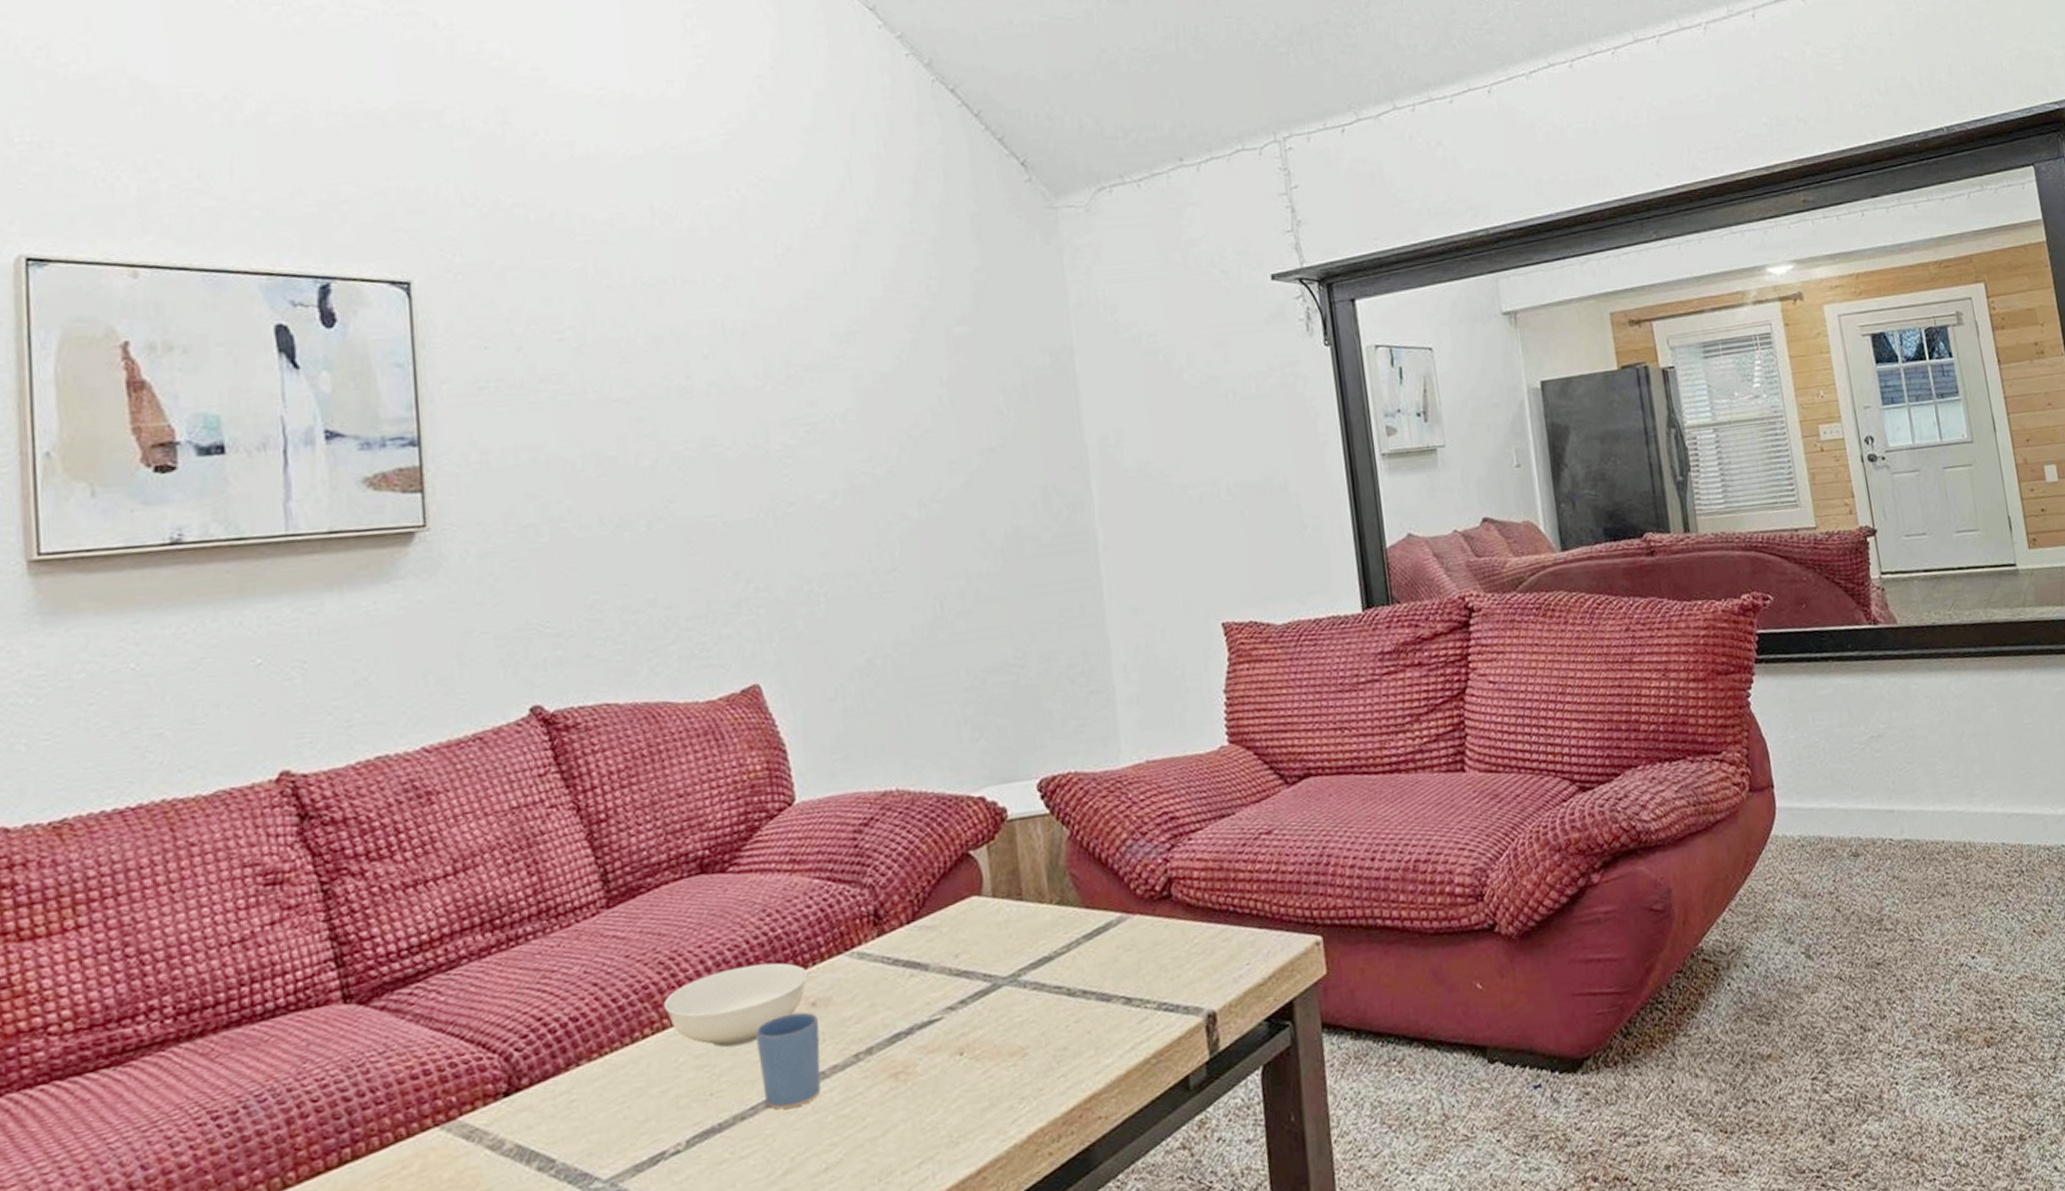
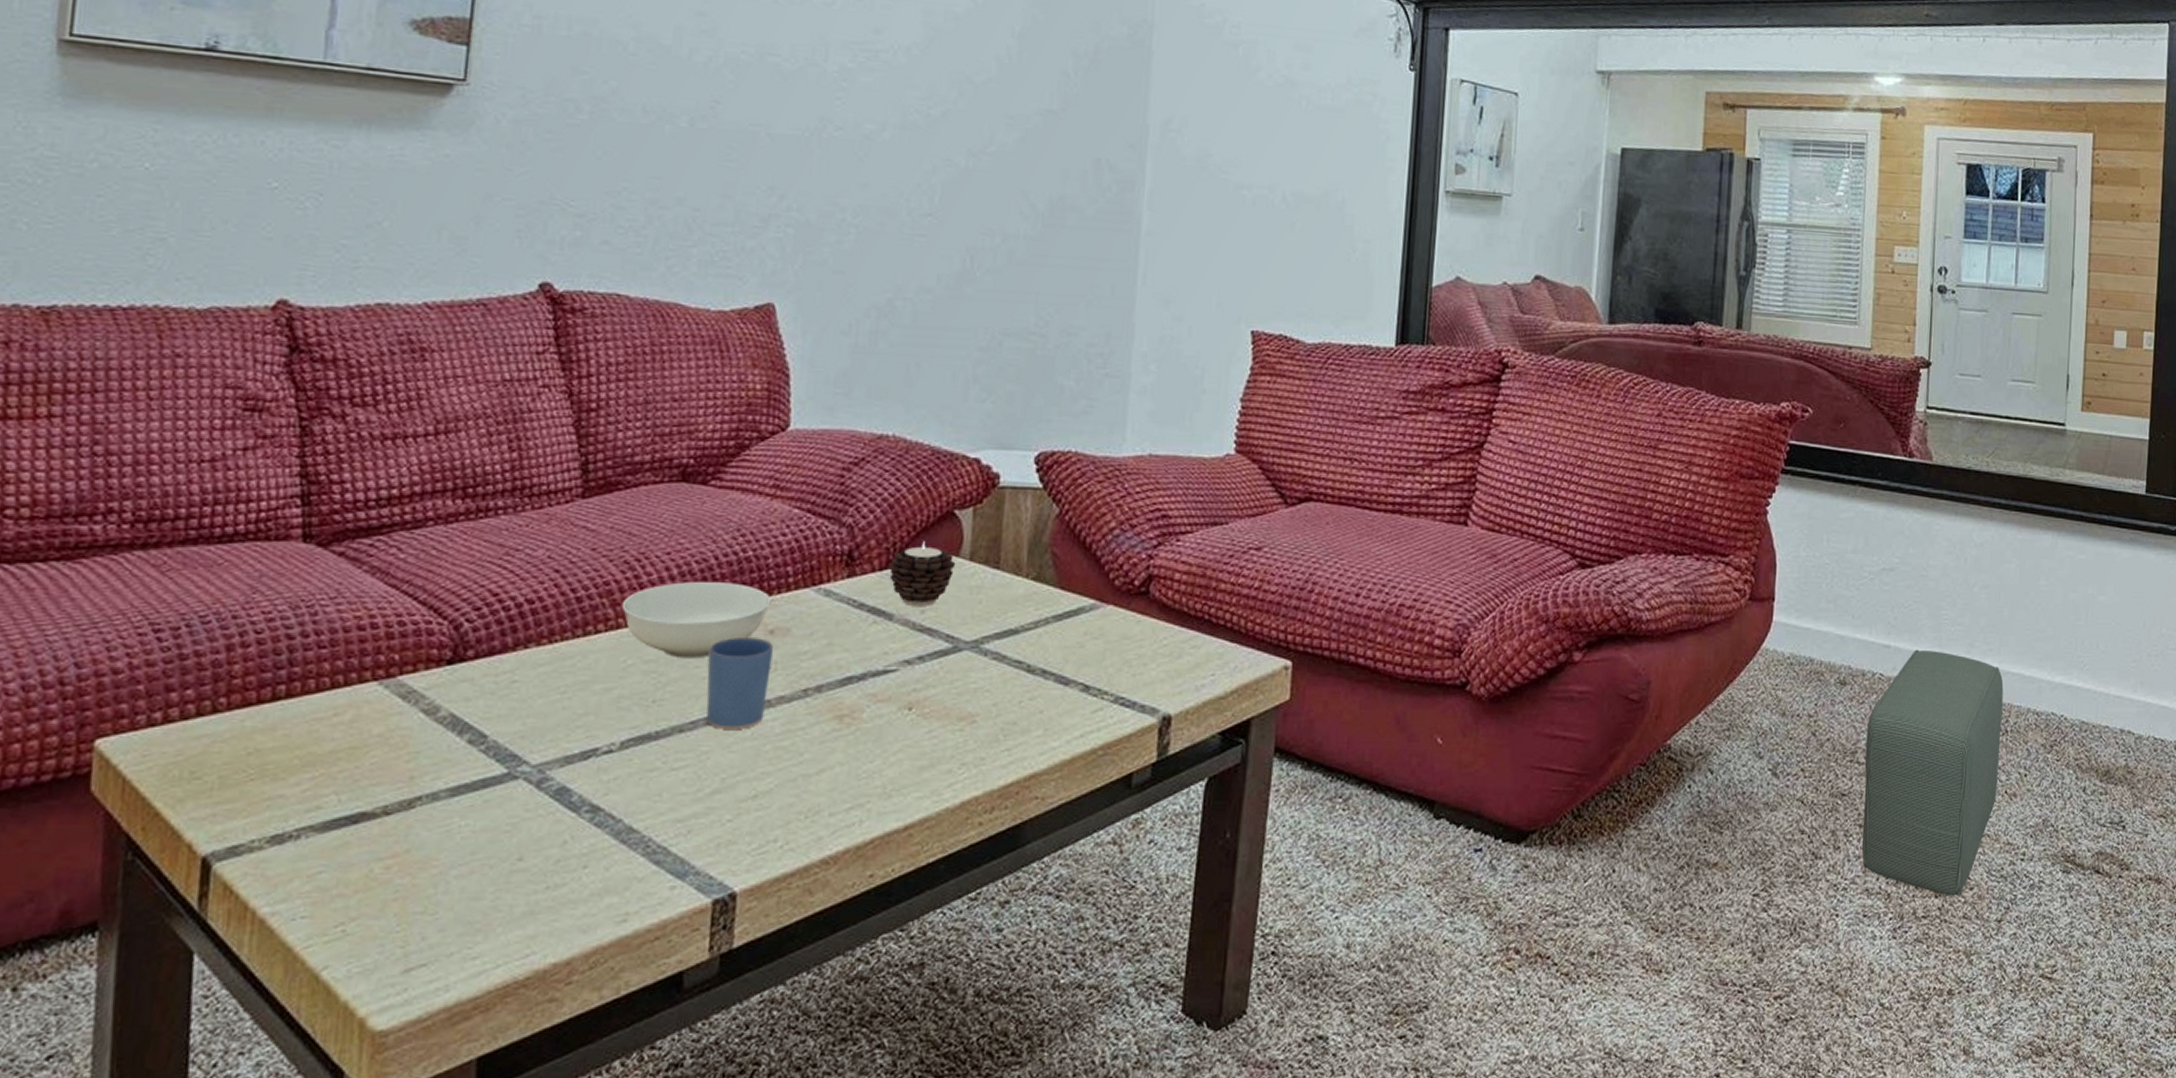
candle: none [915,887,980,953] -> present [888,541,956,607]
pouf: none [1887,806,2026,1044] -> present [1862,649,2004,896]

